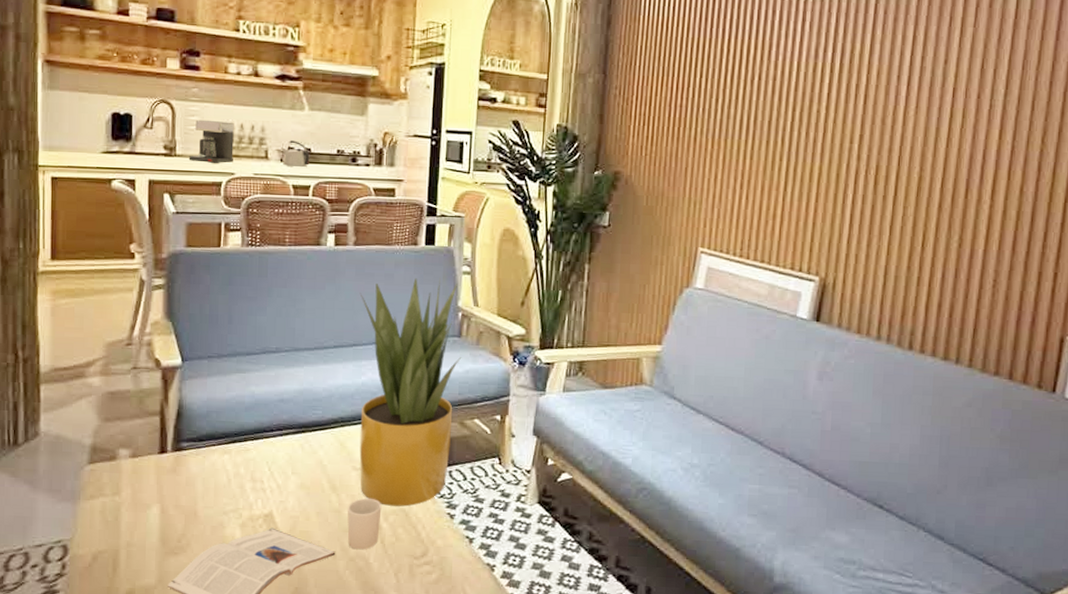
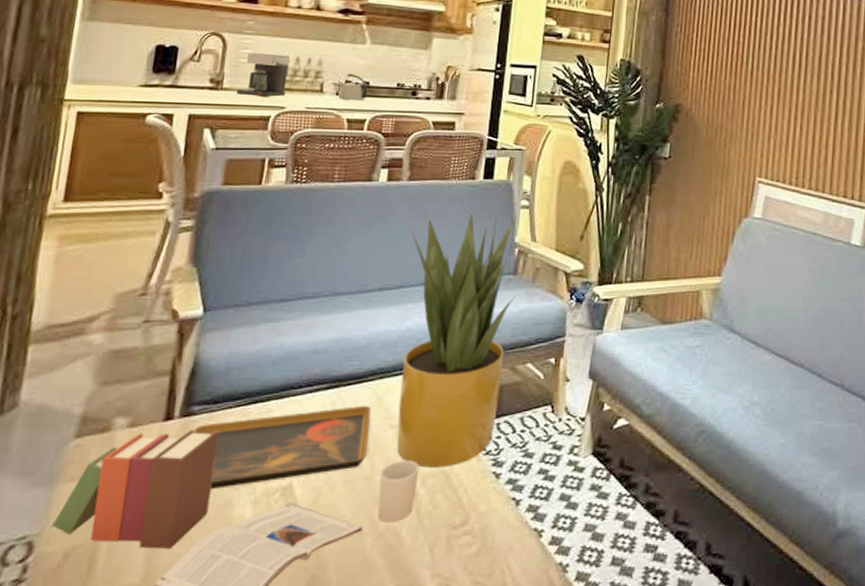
books: none [80,462,206,558] -> present [51,429,219,549]
decorative tray: none [185,449,335,513] -> present [193,405,371,489]

